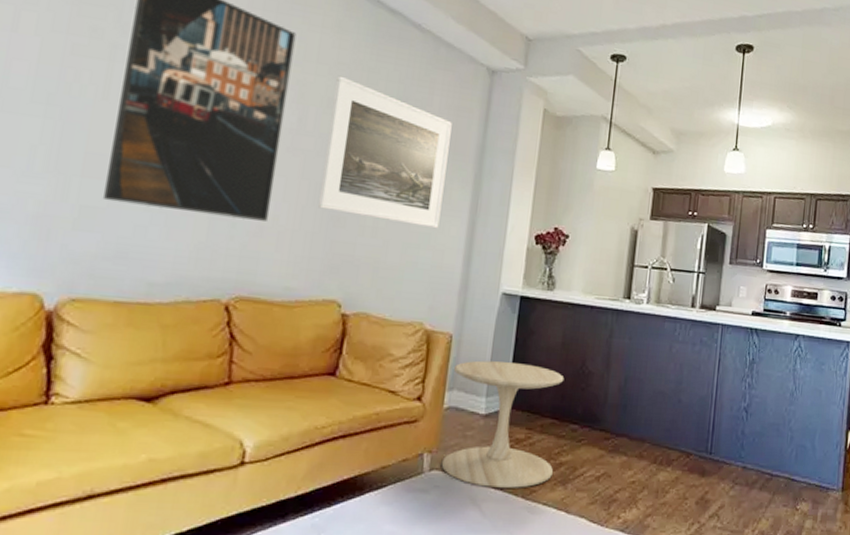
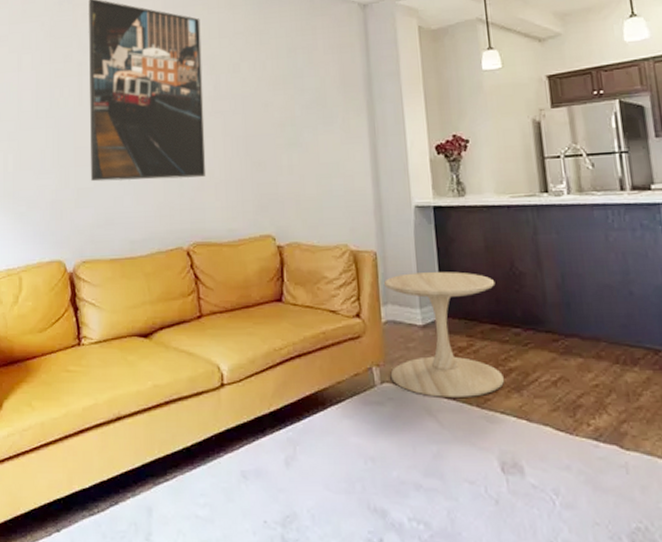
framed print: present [317,75,452,229] -> none [237,43,344,158]

